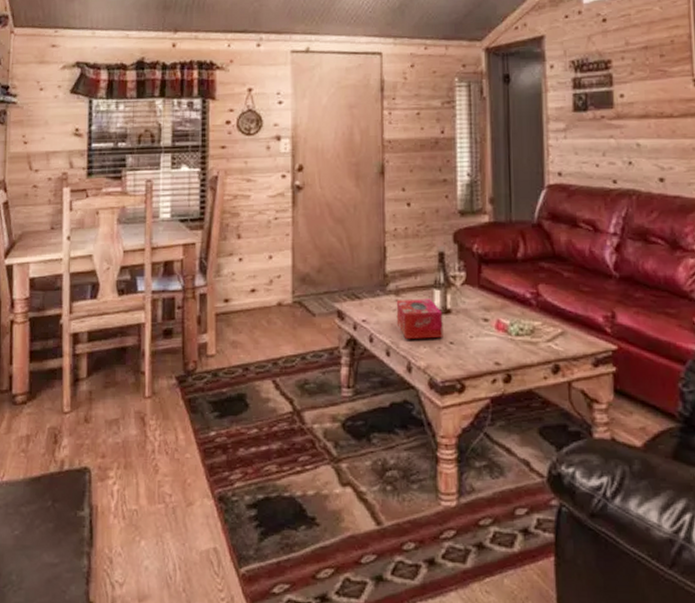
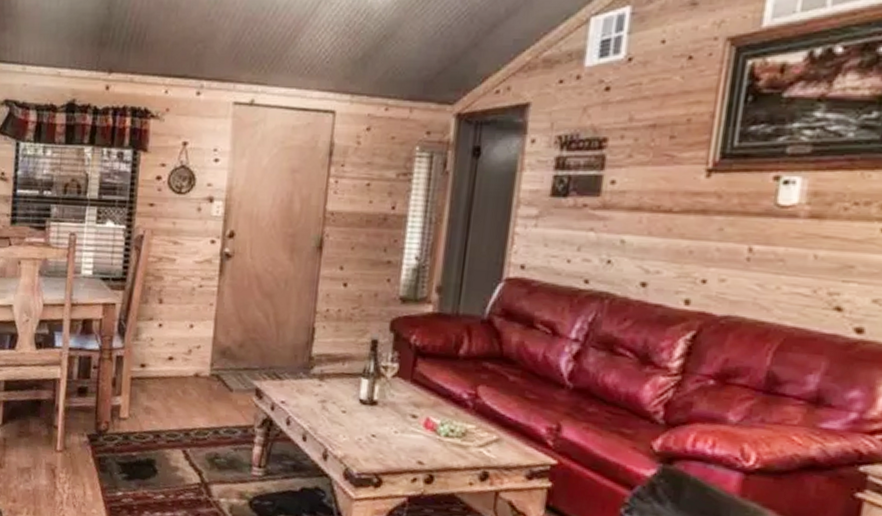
tissue box: present [396,299,443,339] -> none [317,385,368,429]

